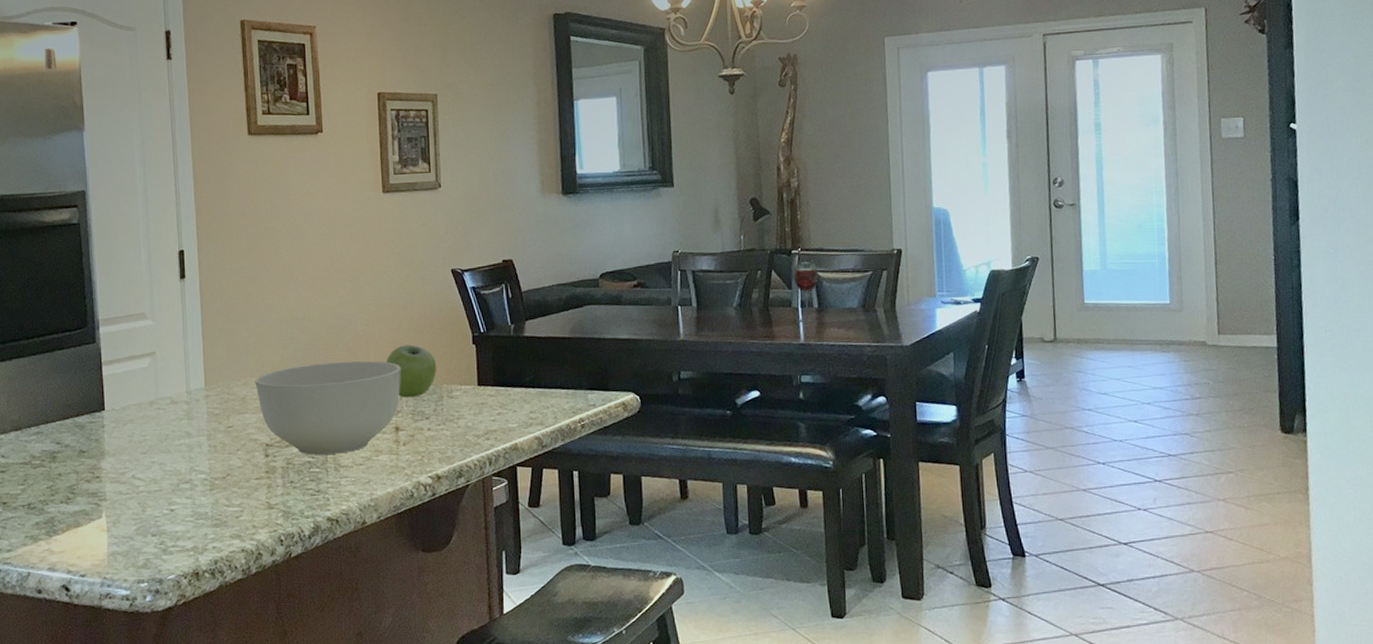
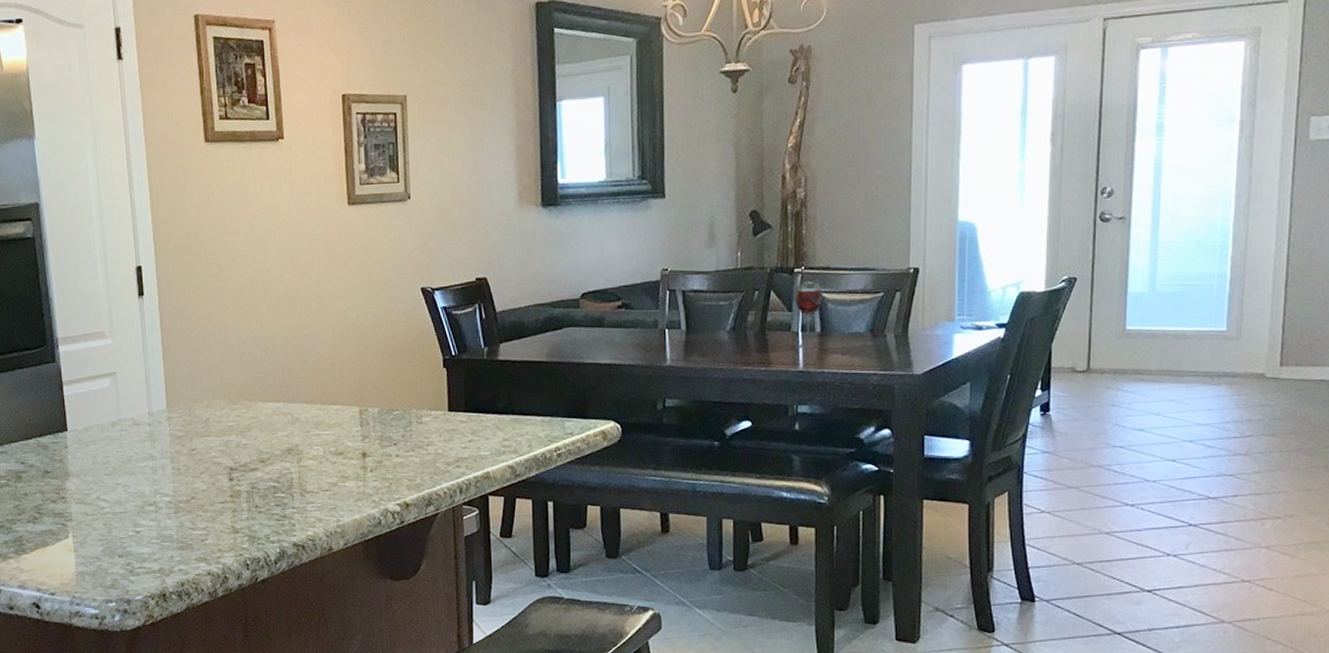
bowl: present [255,361,401,455] -> none [217,384,368,480]
fruit: present [386,344,436,398] -> none [352,367,405,423]

